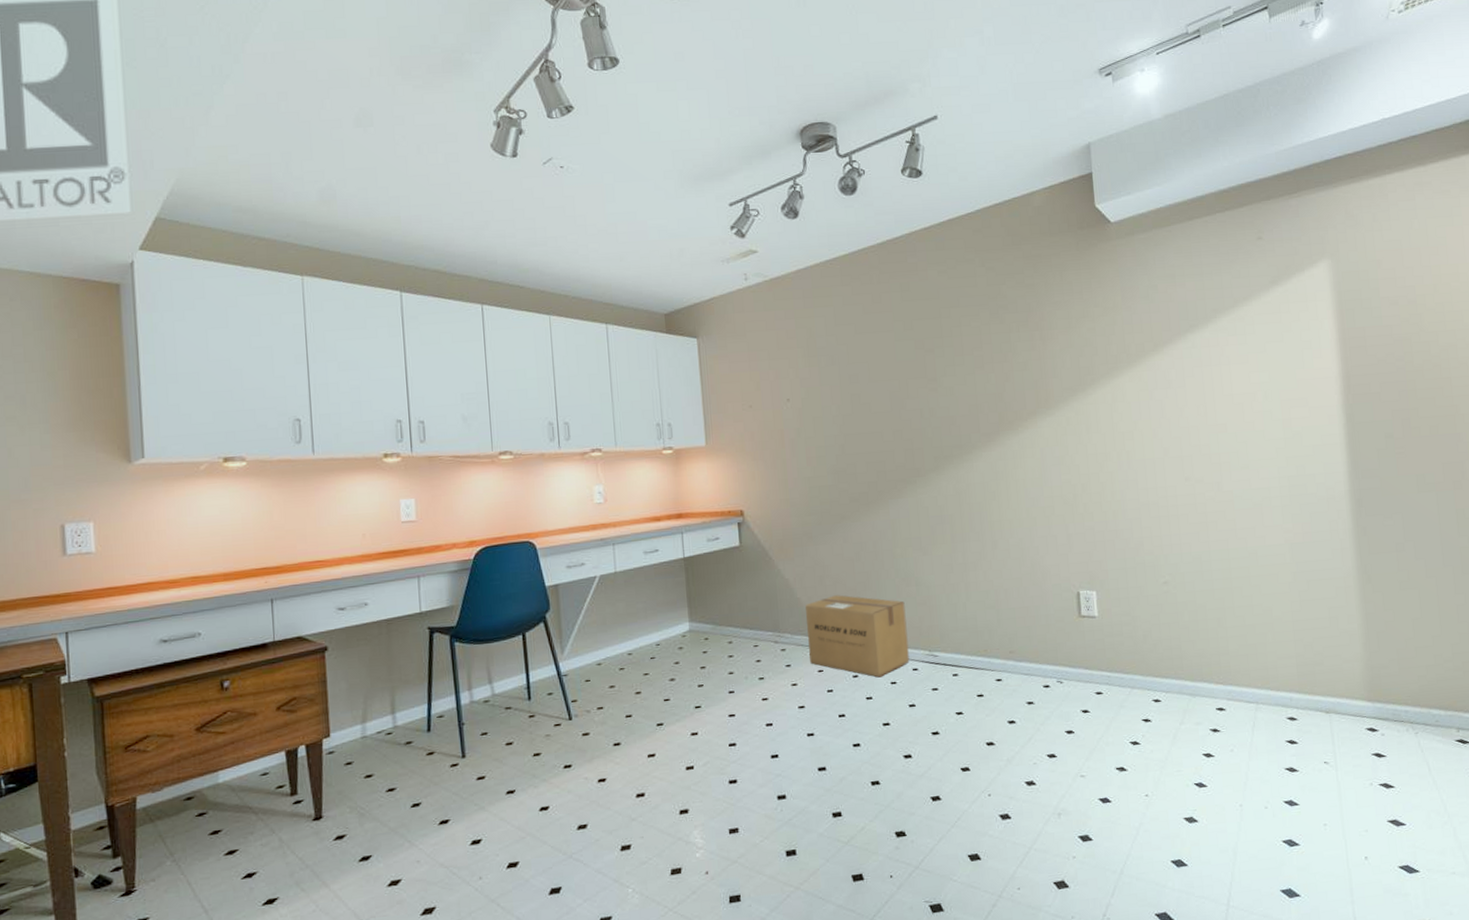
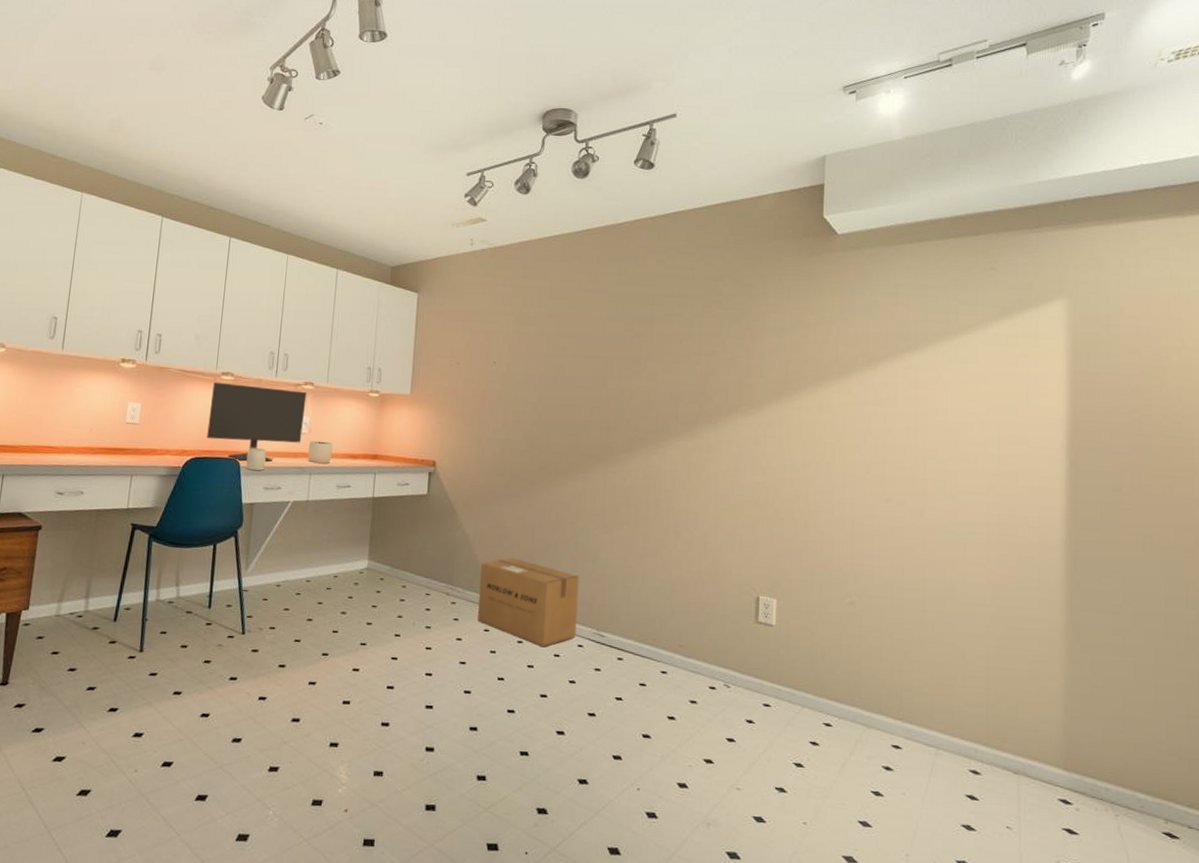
computer monitor: none [491,459,598,543] -> present [207,381,307,462]
mug: none [542,526,564,551] -> present [246,448,266,471]
planter: none [607,508,634,533] -> present [308,440,333,464]

